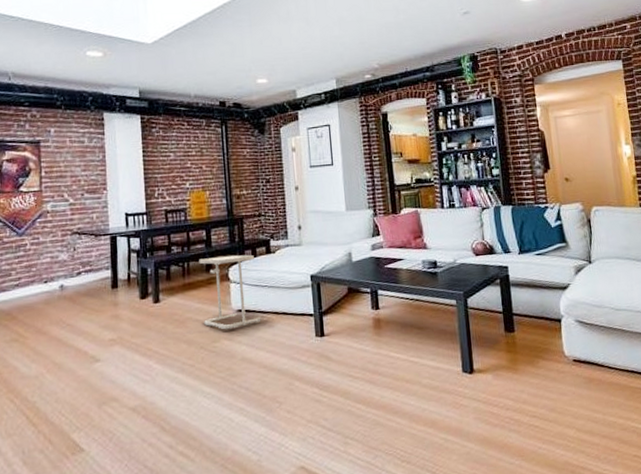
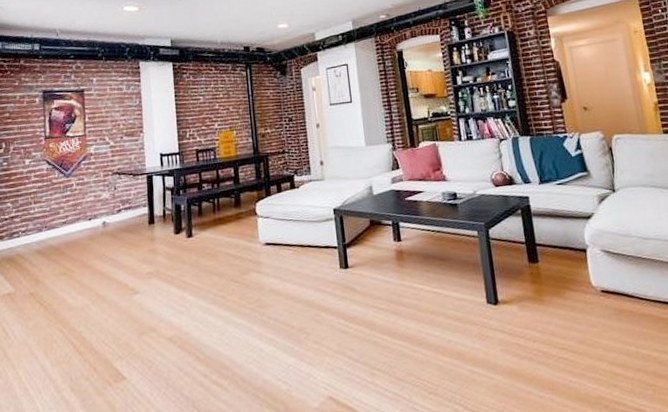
side table: present [199,254,261,330] -> none [228,190,288,263]

